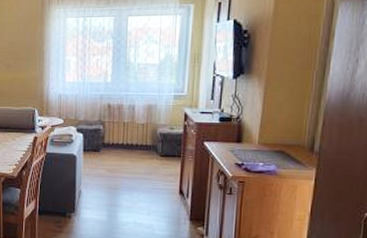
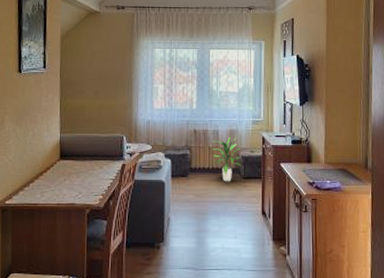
indoor plant: none [126,112,159,159] -> present [212,137,241,182]

